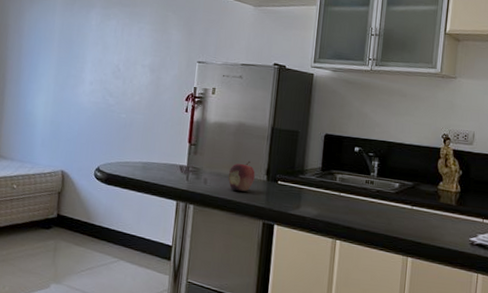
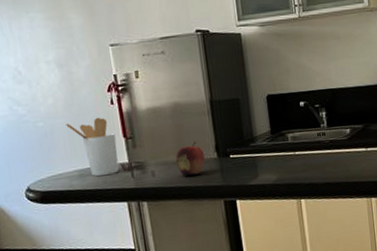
utensil holder: none [143,120,182,173] -> present [66,117,119,176]

